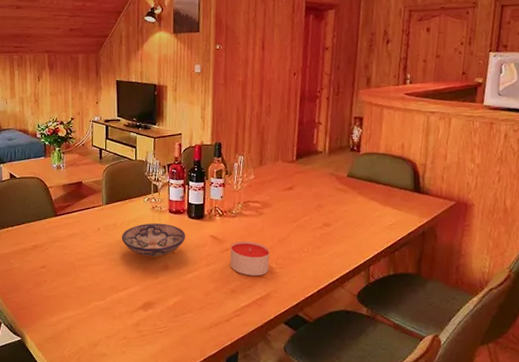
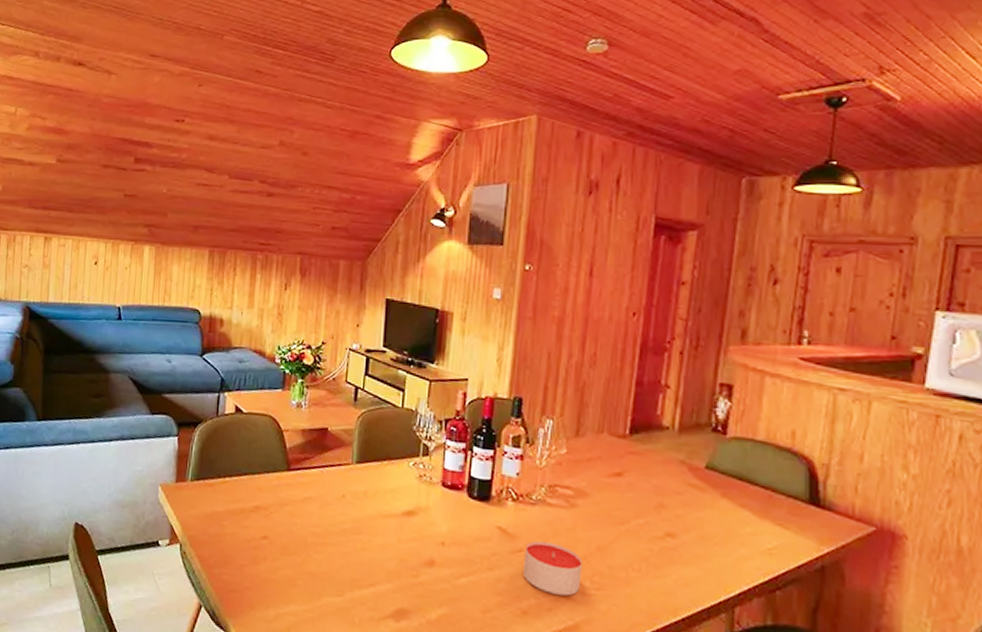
bowl: present [121,223,186,258] -> none [373,497,463,548]

